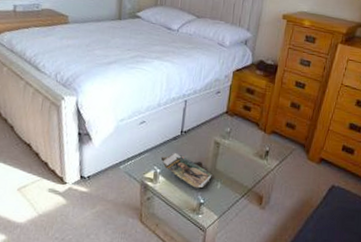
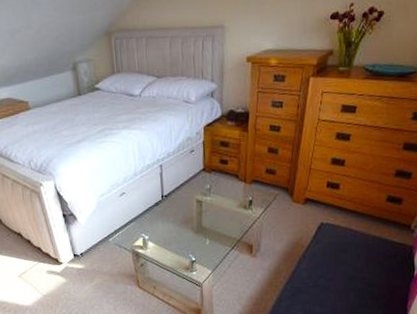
magazine: present [160,152,212,189] -> none [146,217,200,248]

